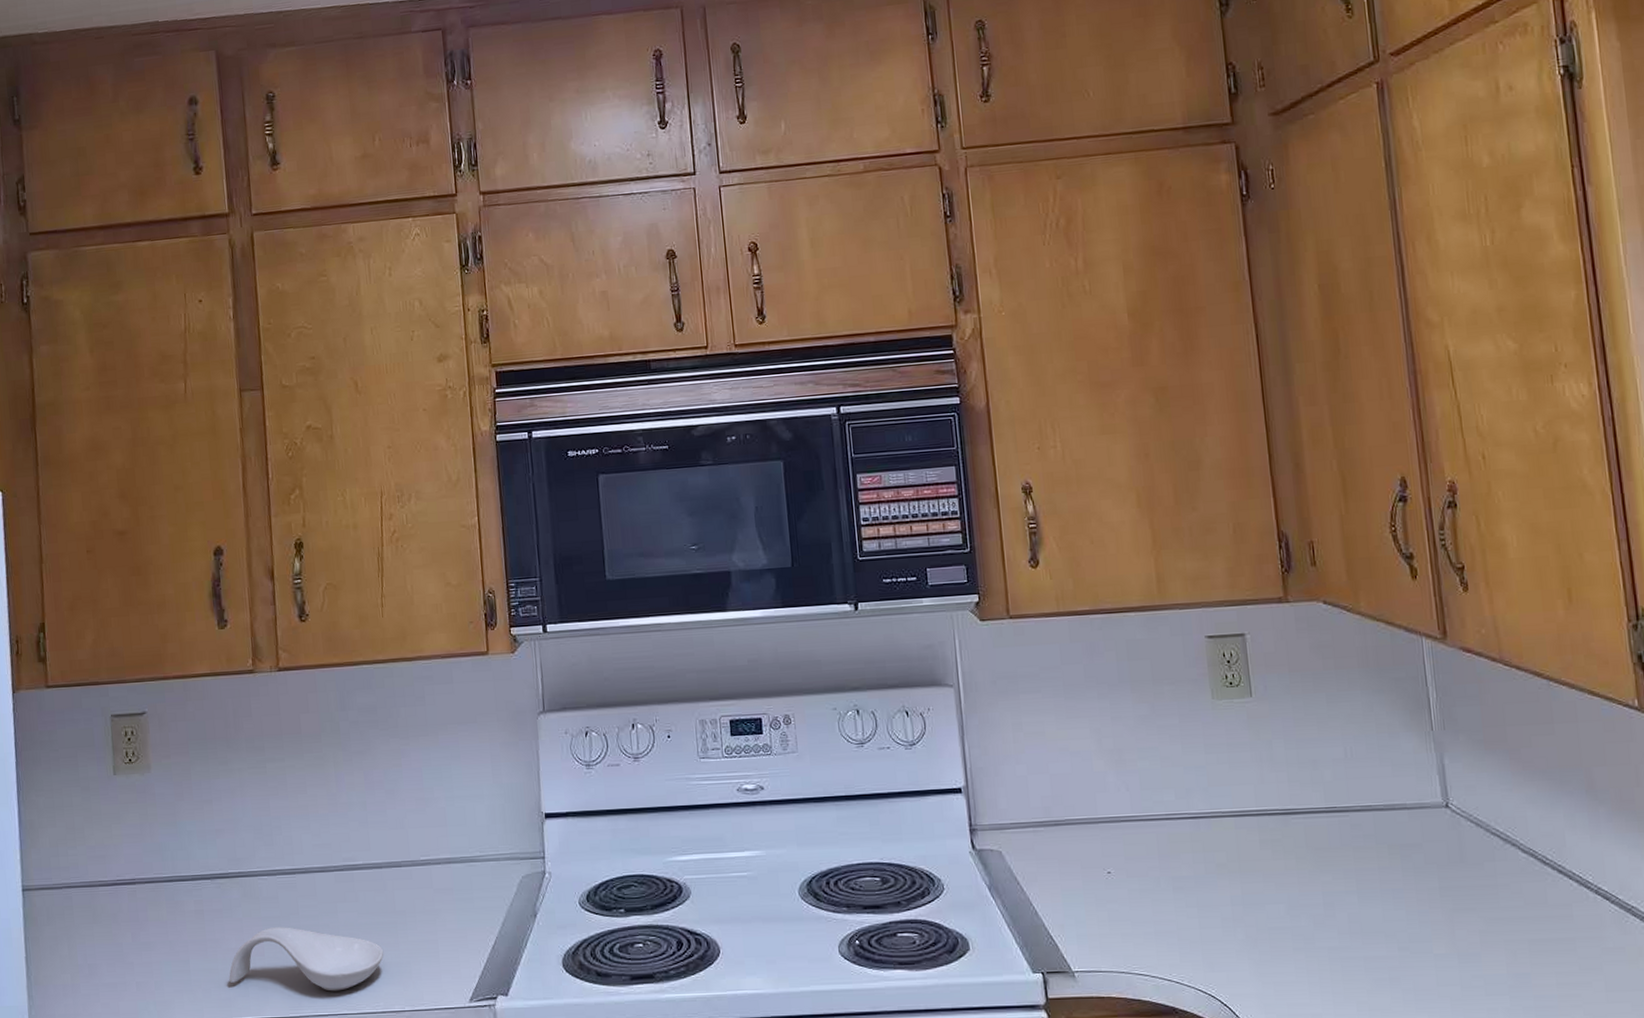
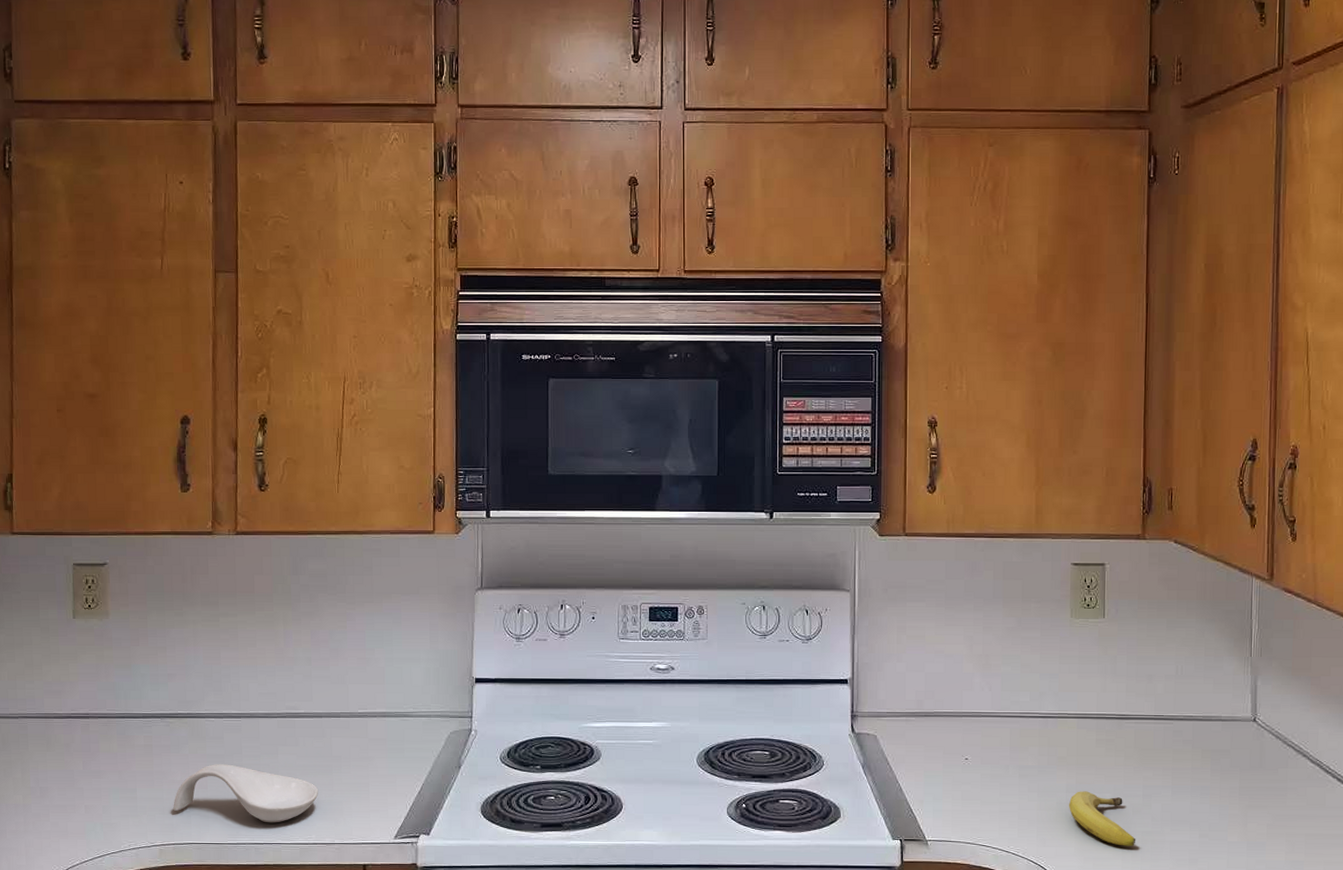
fruit: none [1235,902,1323,967] -> present [1068,791,1136,846]

